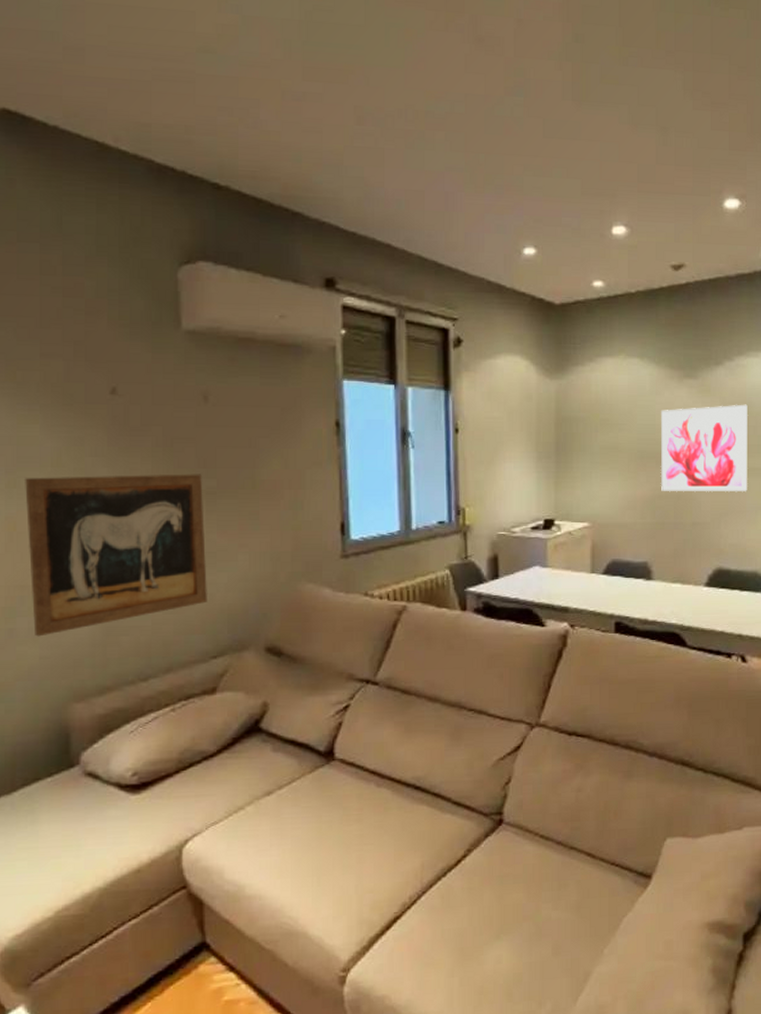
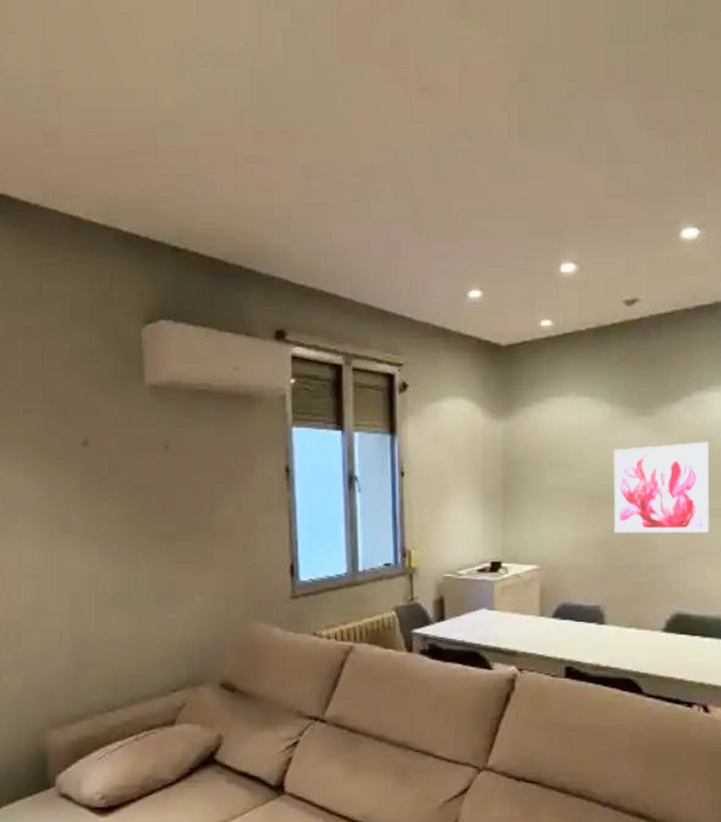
wall art: present [25,474,207,637] -> none [10,518,167,668]

